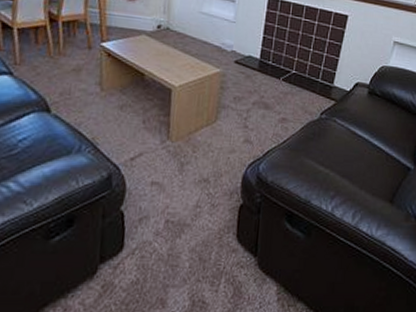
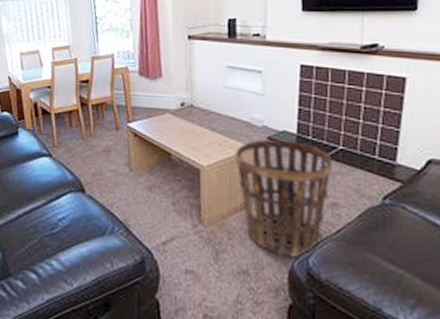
basket: none [204,62,286,164] -> present [234,139,332,257]

